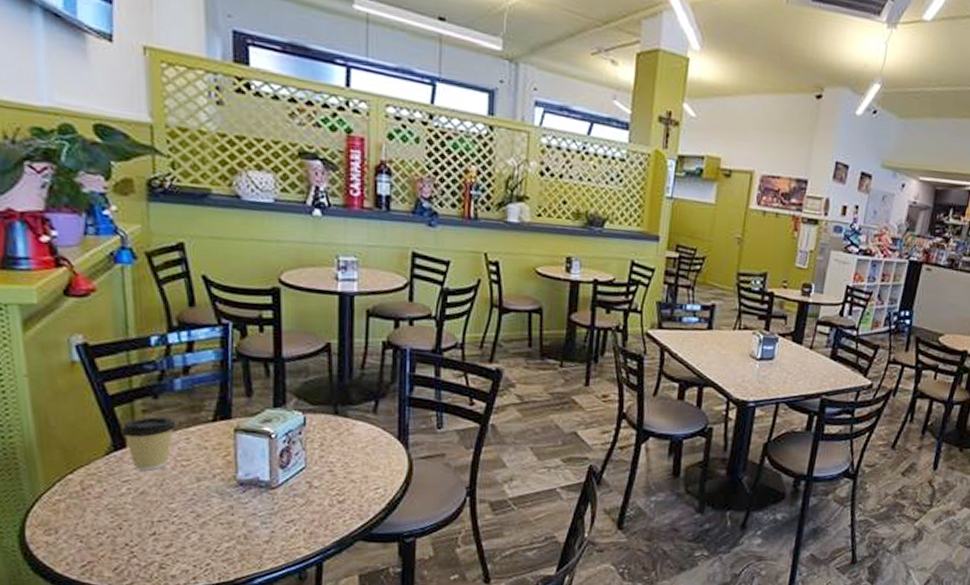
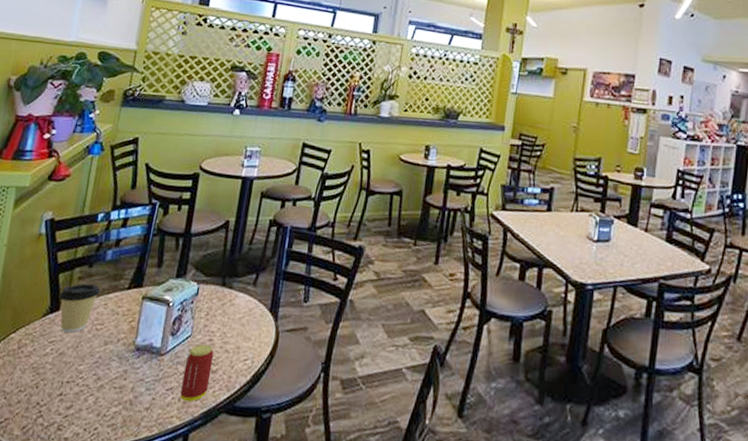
beverage can: none [304,475,338,533] -> present [180,344,214,402]

